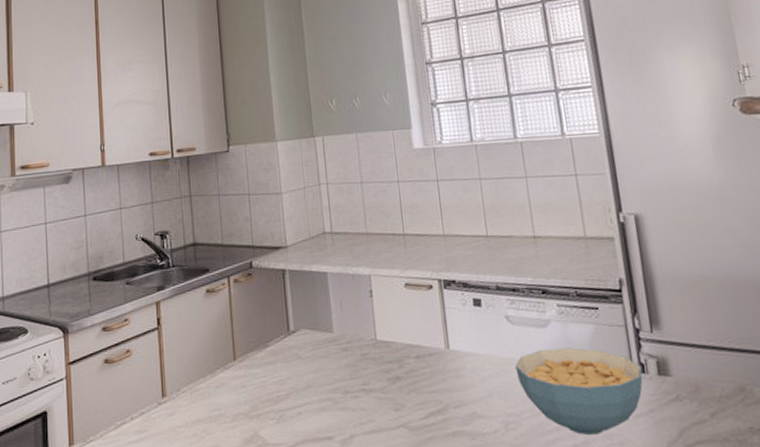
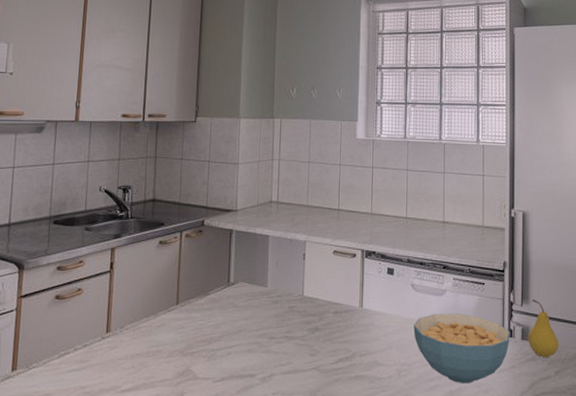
fruit: none [664,322,711,396] -> present [527,299,559,357]

